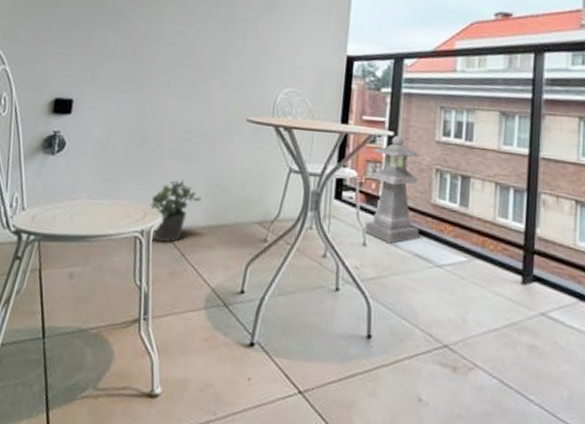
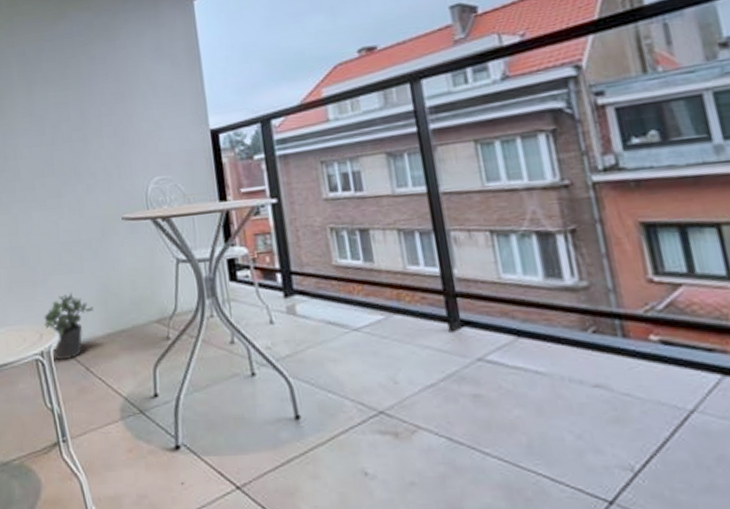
lantern: present [364,135,420,244] -> none [260,201,327,316]

